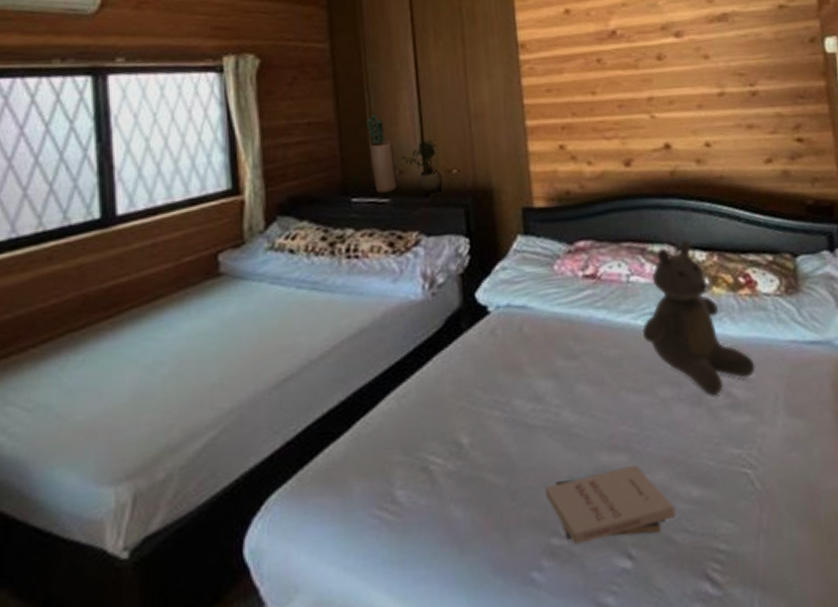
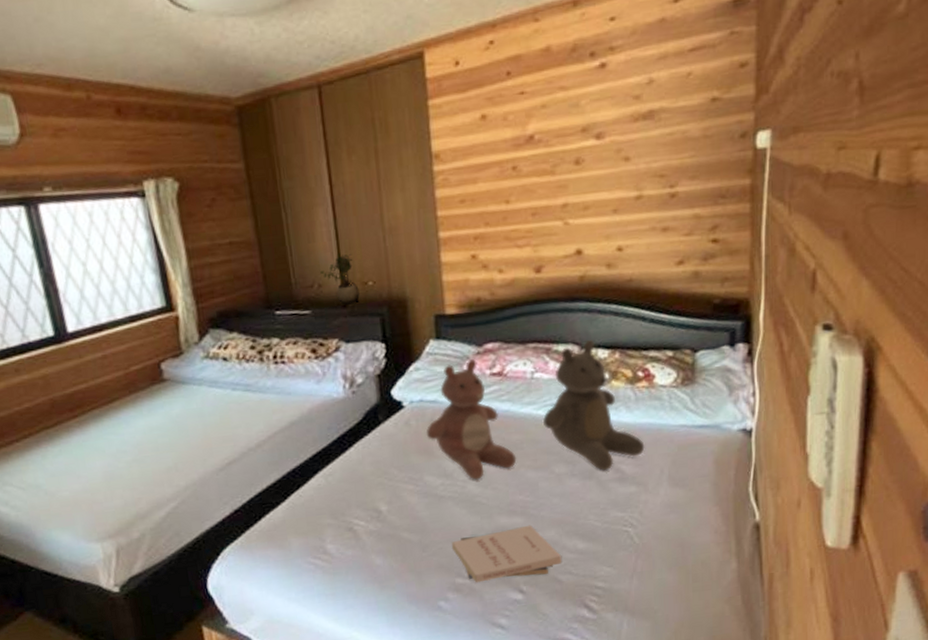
vase: present [367,111,397,194] -> none [285,229,317,306]
stuffed animal: none [514,259,616,405] -> present [426,359,517,480]

